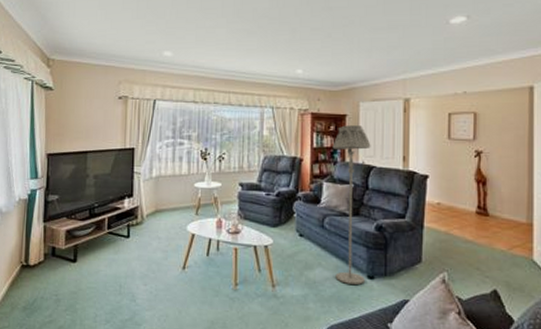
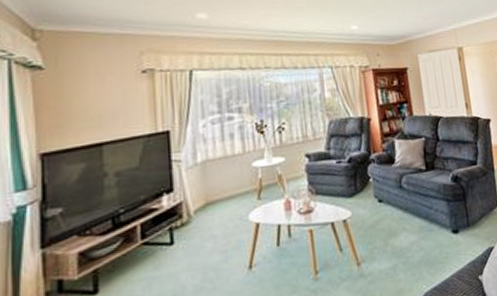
floor lamp: present [332,125,371,285] -> none [398,77,451,244]

